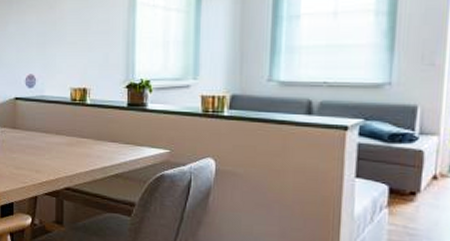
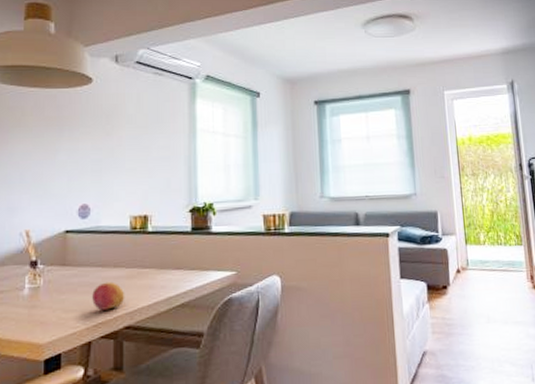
fruit: none [38,146,66,171] -> present [92,281,125,310]

